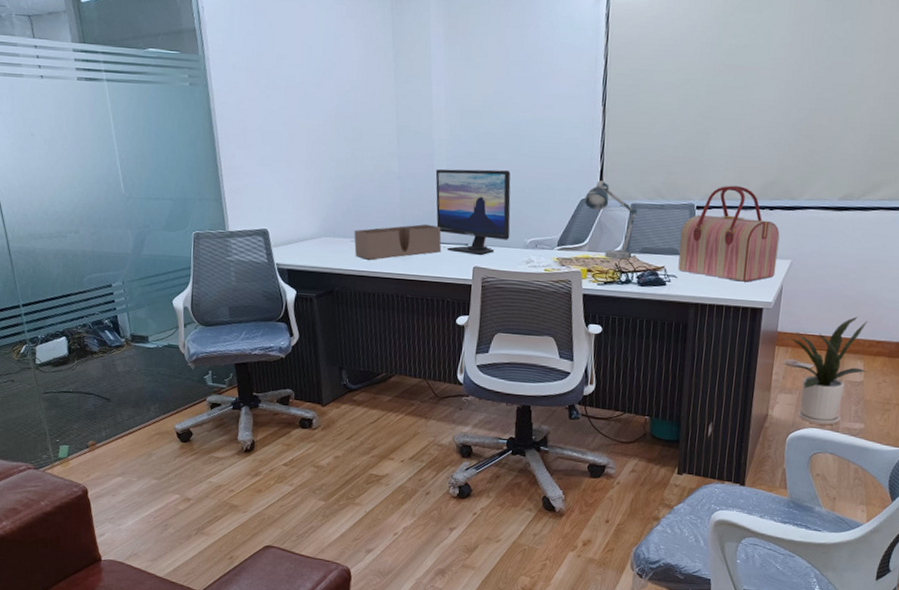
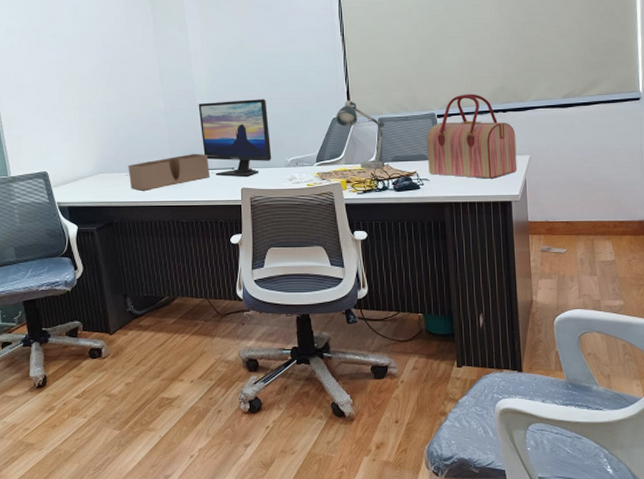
house plant: present [781,316,868,426] -> none [532,201,616,306]

